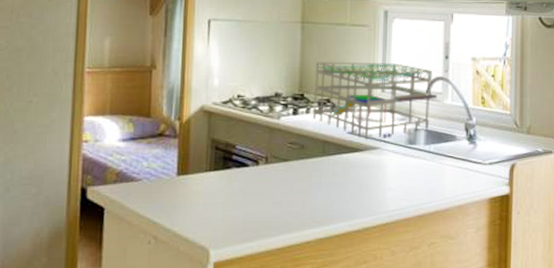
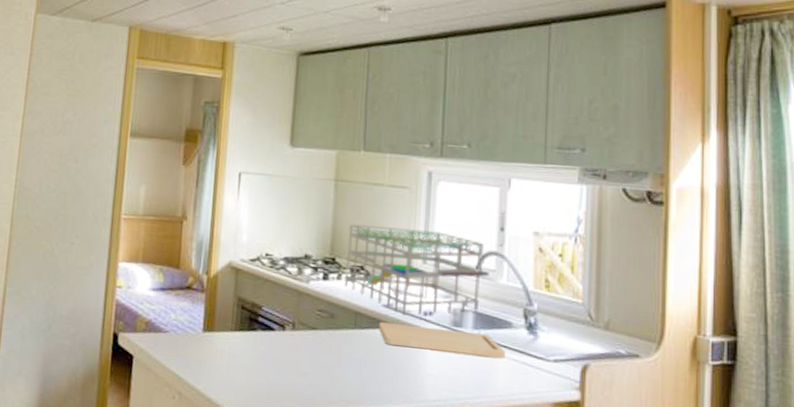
cutting board: none [345,147,451,168] -> present [379,322,505,359]

